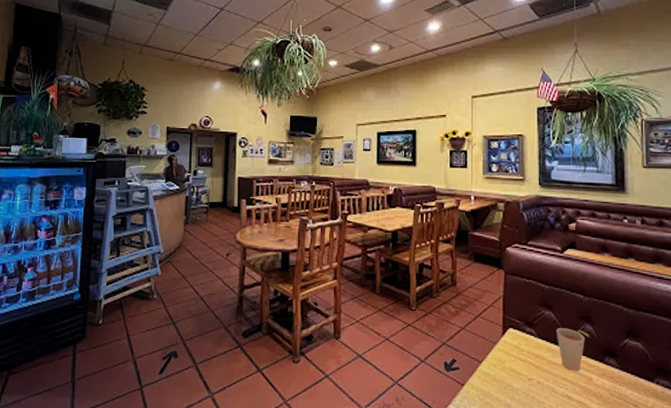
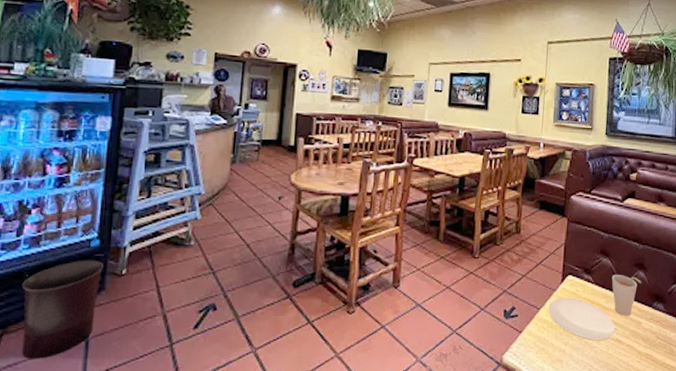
waste bin: none [22,311,84,397] -> present [21,260,103,359]
plate: none [489,350,564,396] -> present [547,297,616,341]

